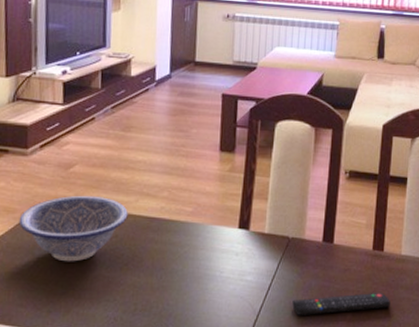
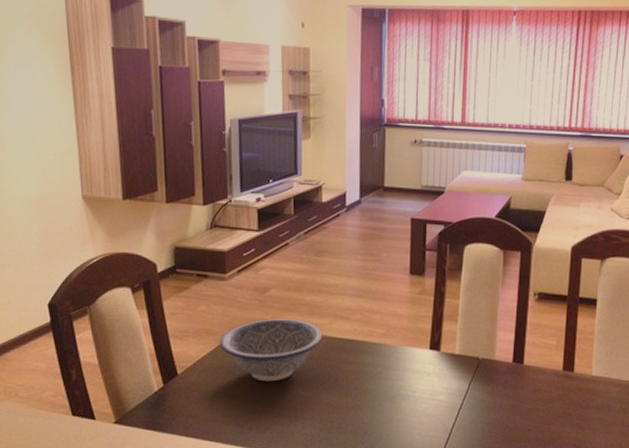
remote control: present [292,292,390,315] -> none [483,412,581,434]

